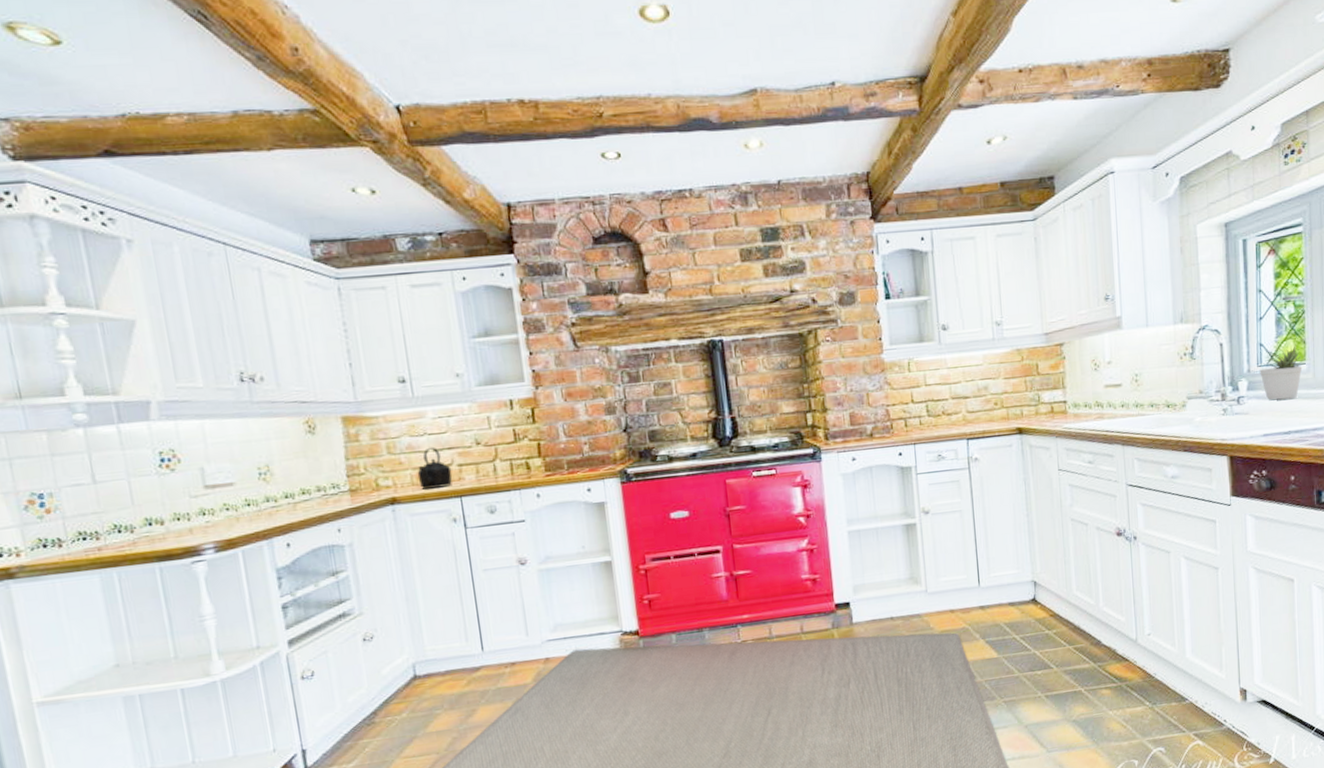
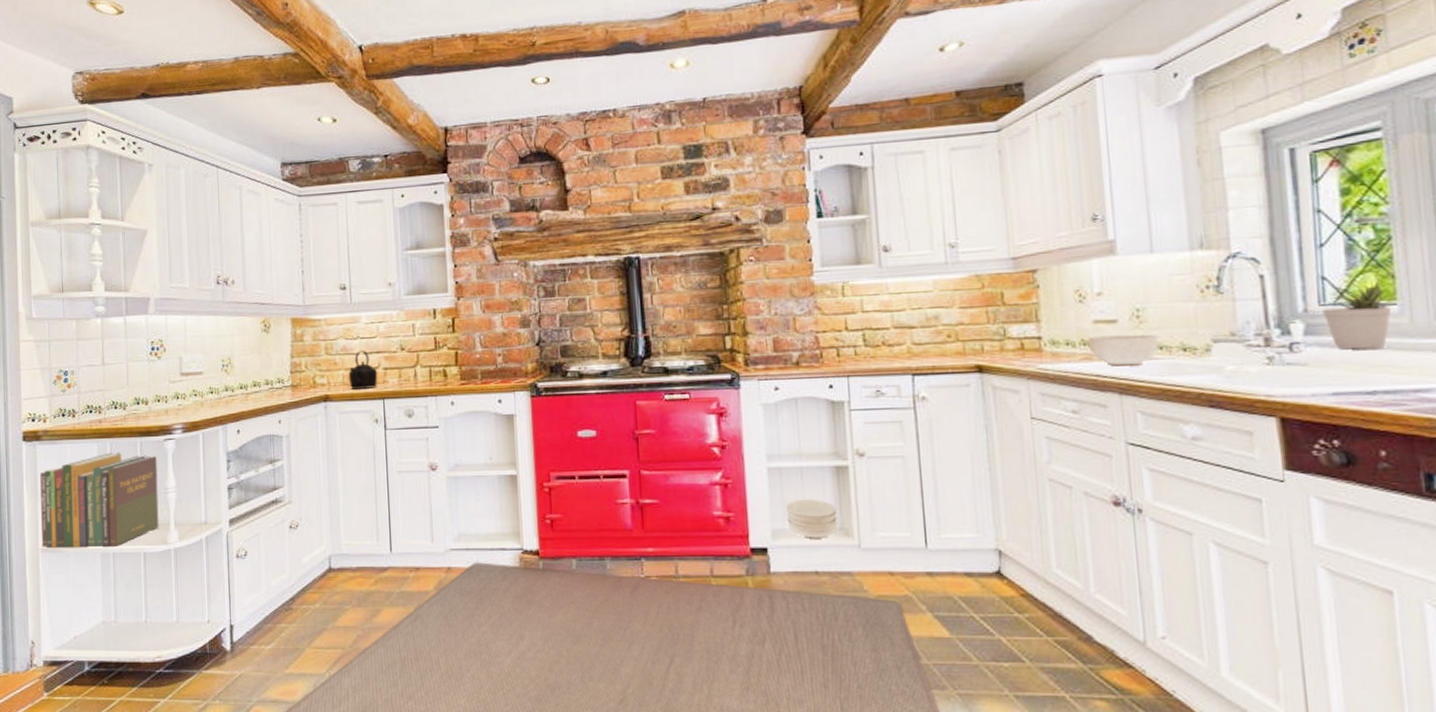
books: none [21,581,198,701] -> present [40,452,159,548]
bowl: none [864,555,908,590] -> present [786,500,838,539]
bowl: none [1100,395,1151,423] -> present [1087,334,1160,366]

